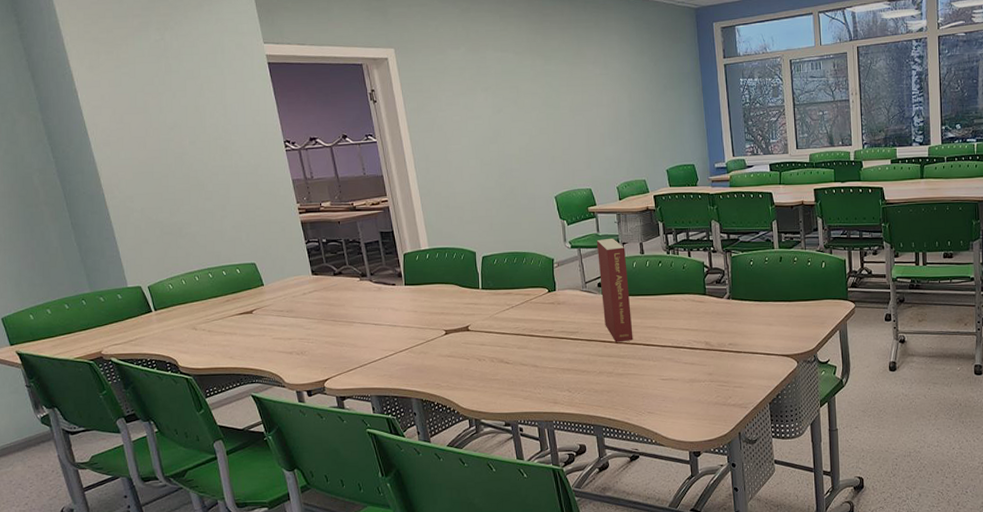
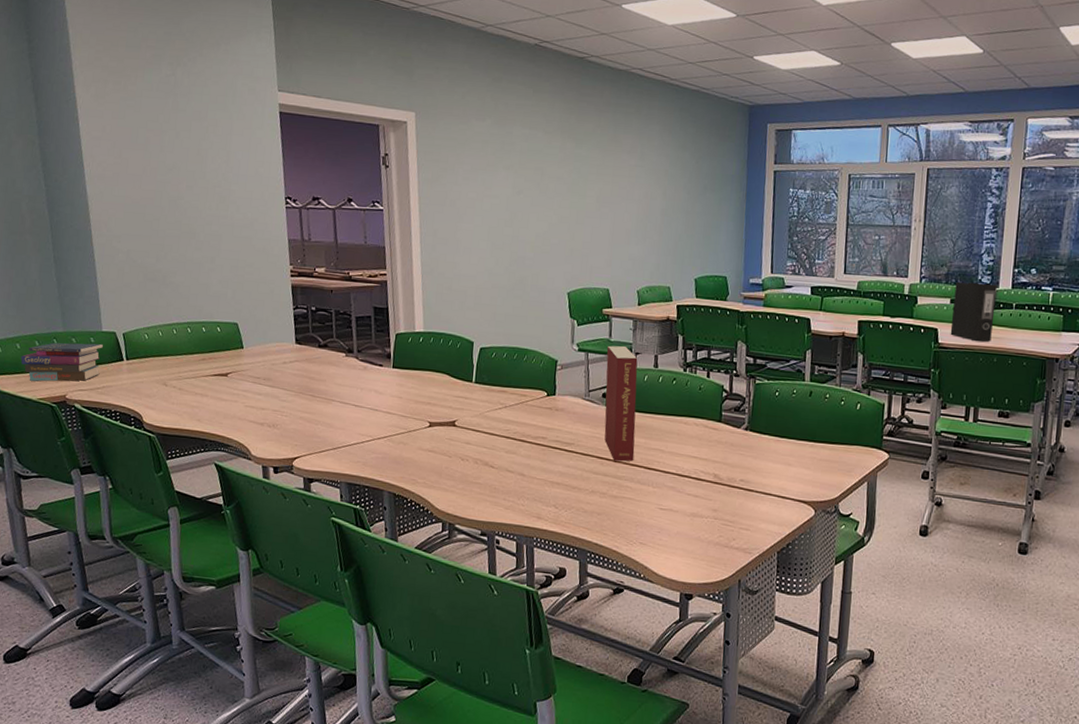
books: none [53,298,131,342] -> present [20,342,103,382]
binder: none [893,142,930,195] -> present [950,282,997,342]

